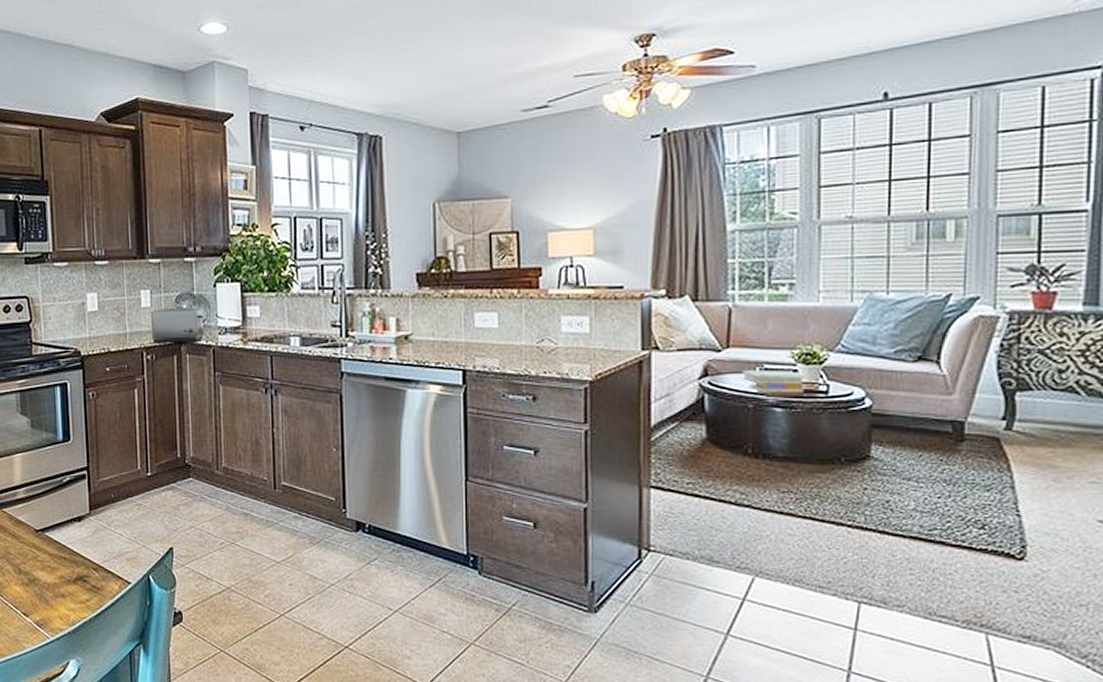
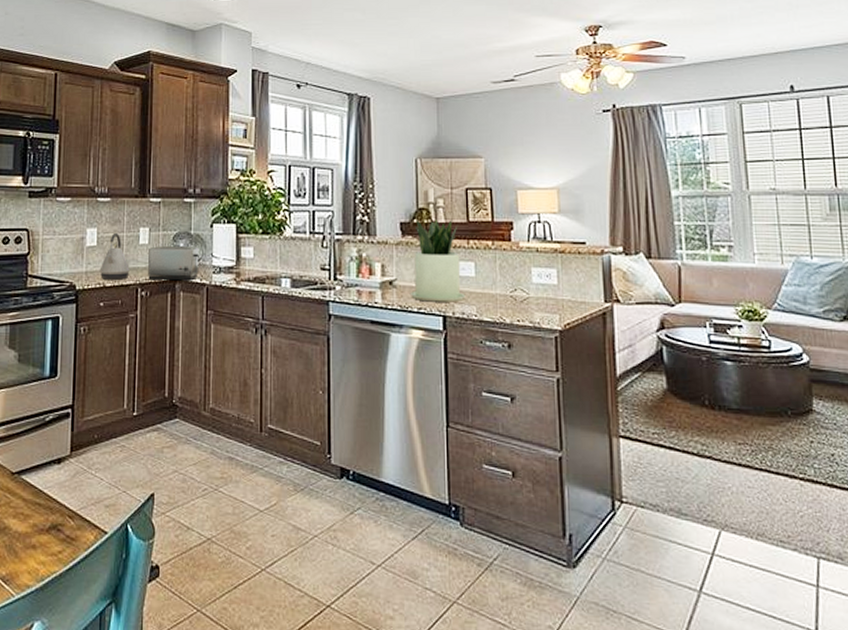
kettle: none [103,296,134,346] -> present [99,232,130,281]
planter: none [427,267,487,356] -> present [409,218,465,302]
books: present [742,370,807,397] -> none [694,324,751,351]

